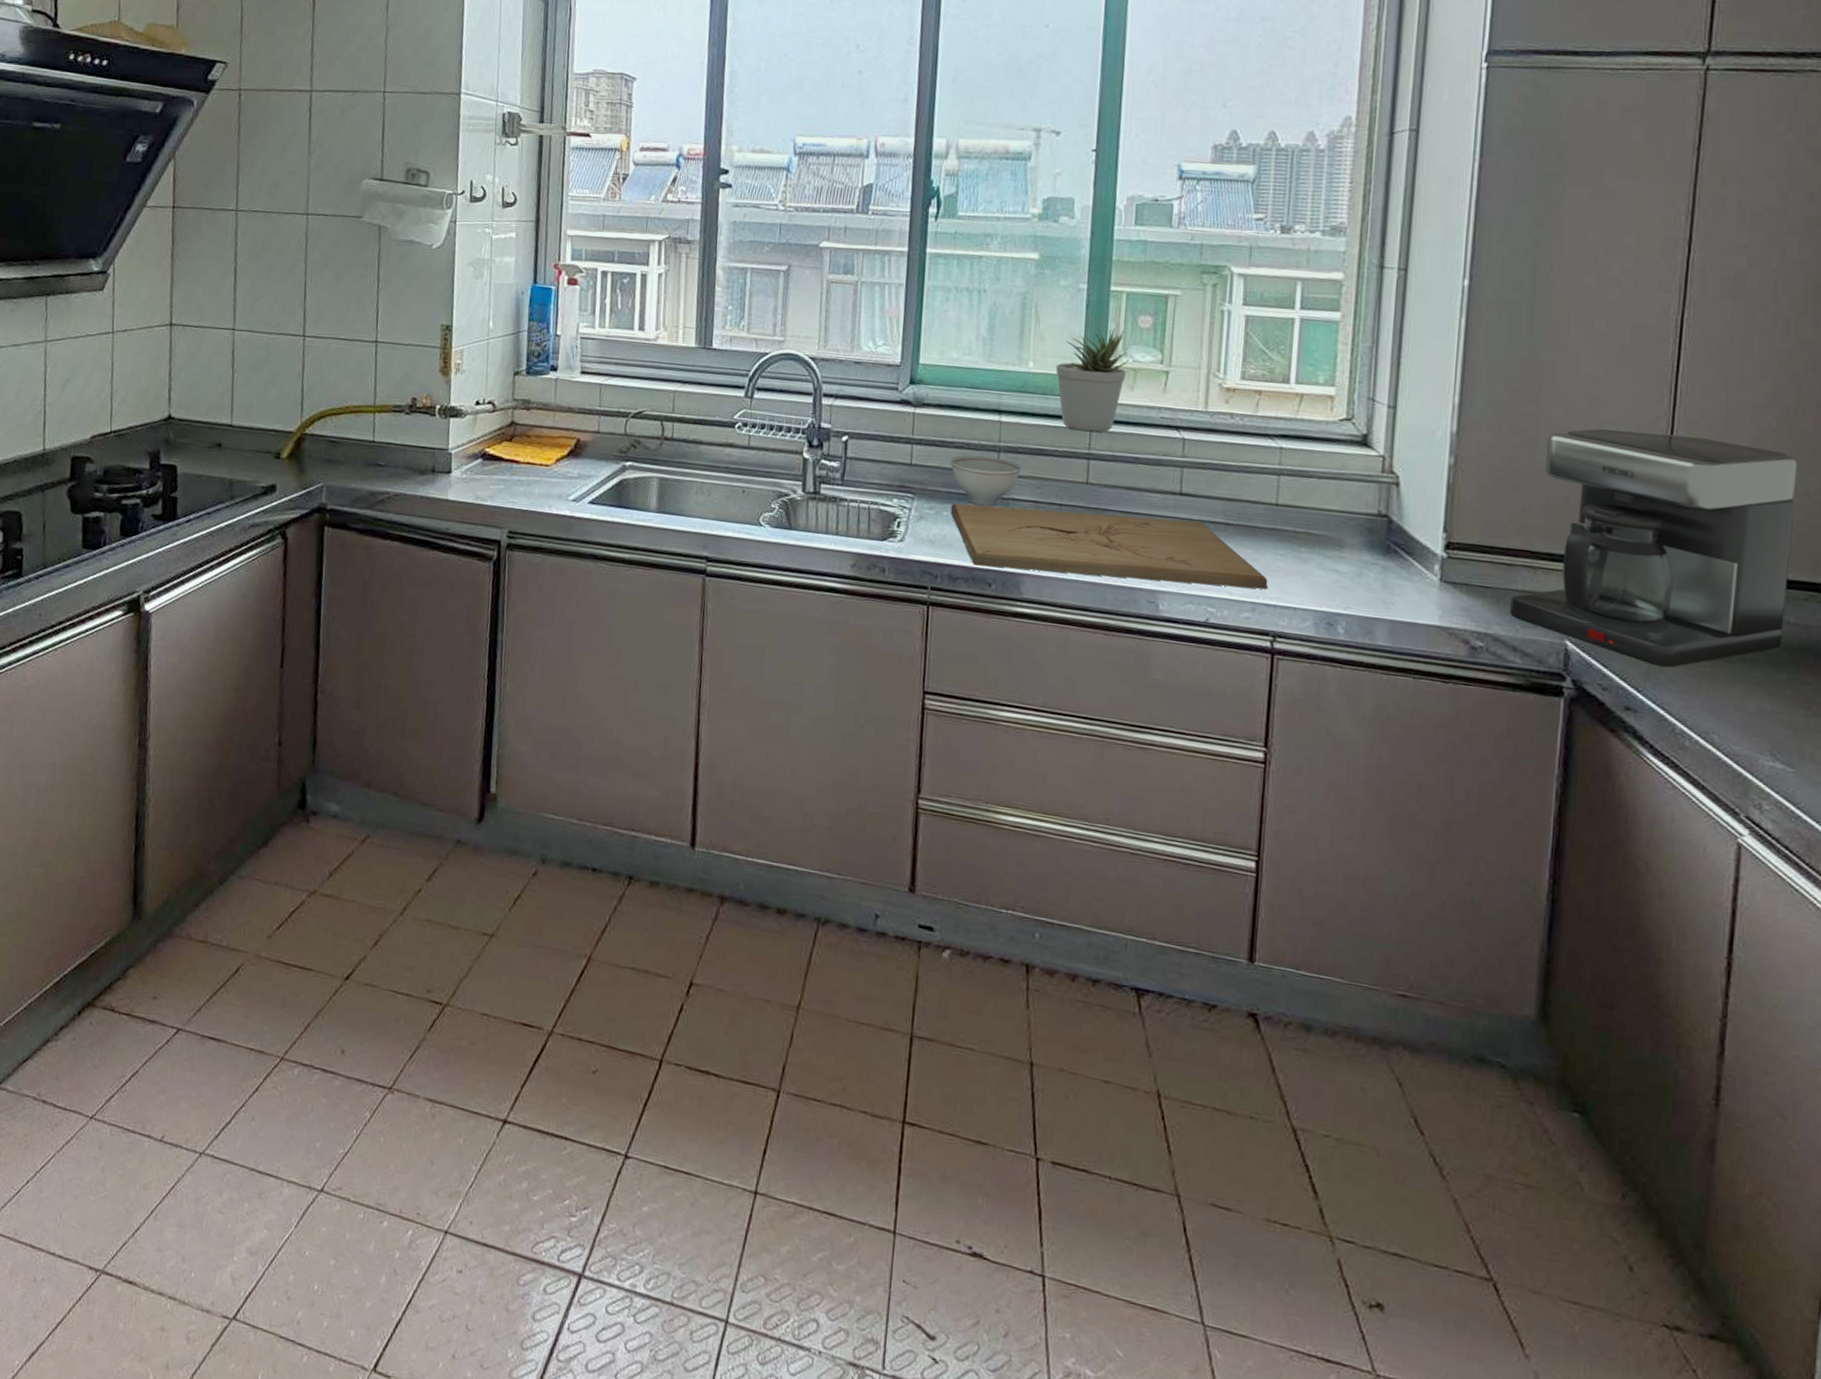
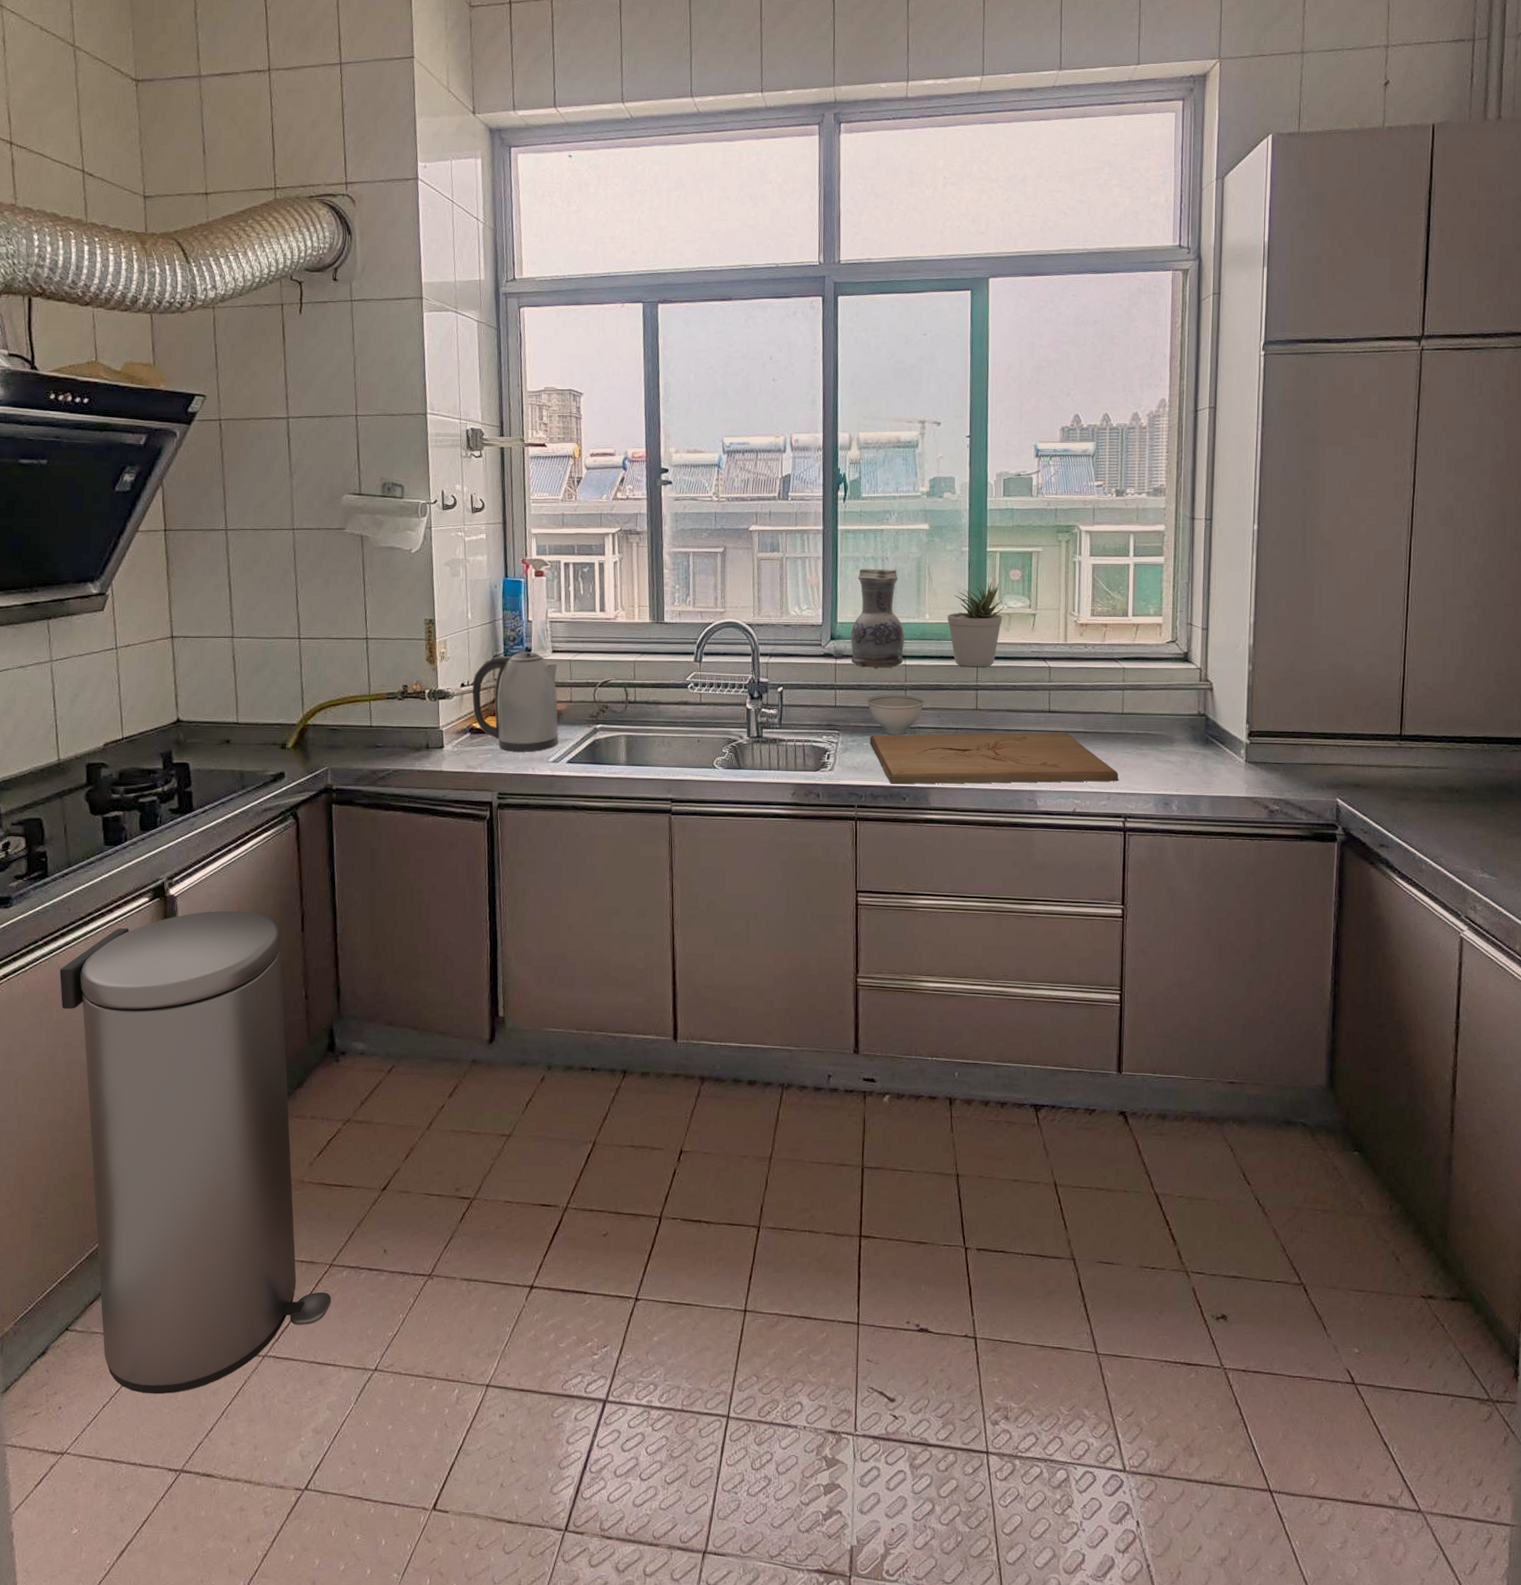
pedal bin: none [23,633,280,1180] -> present [59,910,332,1394]
kettle: none [487,370,585,487] -> present [472,651,559,752]
ceramic jug: none [933,301,1002,424] -> present [850,568,905,668]
coffee maker: present [1510,427,1798,668] -> none [1296,631,1493,811]

